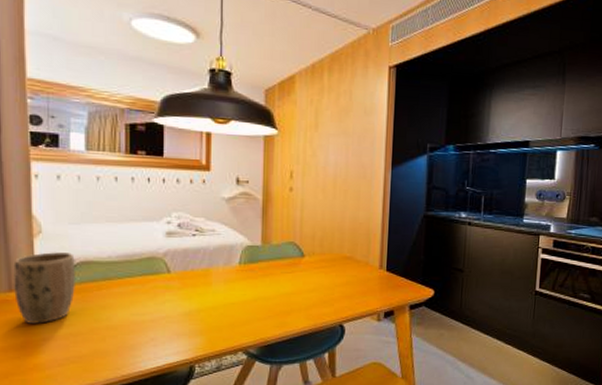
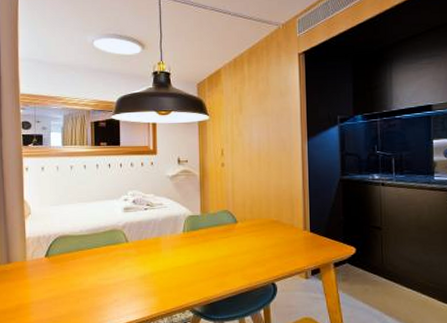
plant pot: present [12,252,75,324] -> none [10,229,56,290]

